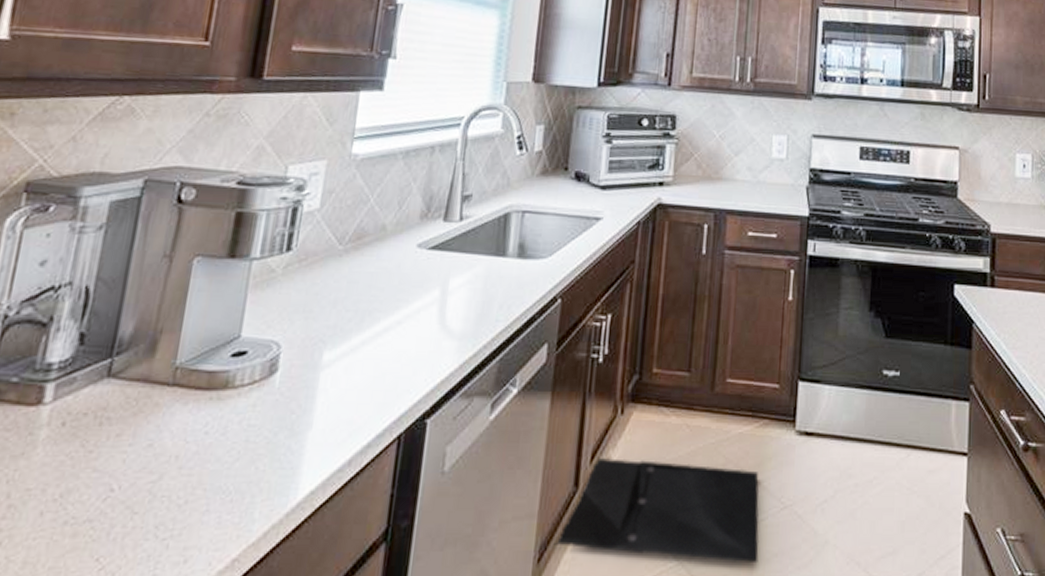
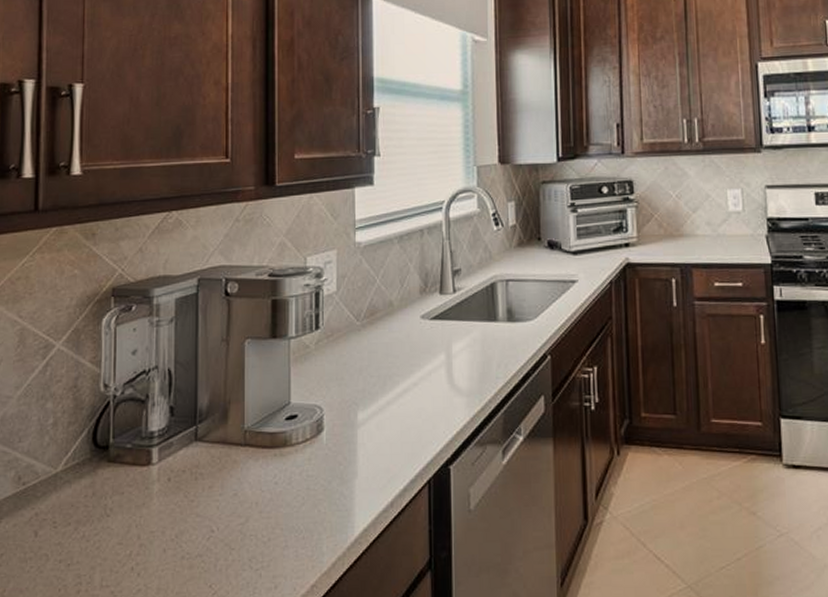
door mat: present [553,457,759,564] -> none [573,493,762,586]

